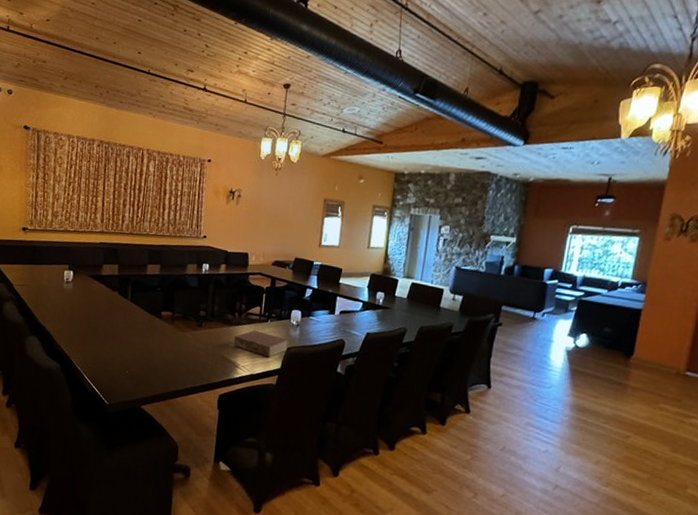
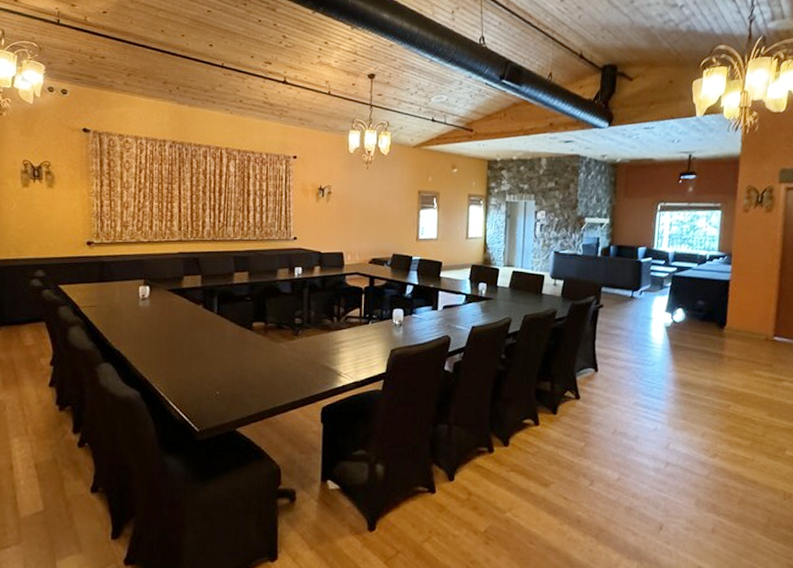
book: present [233,329,289,358] -> none [333,333,392,362]

